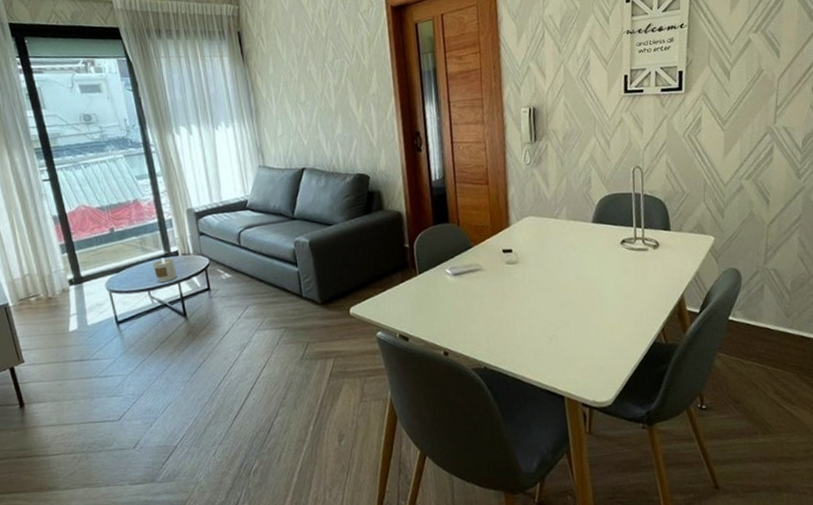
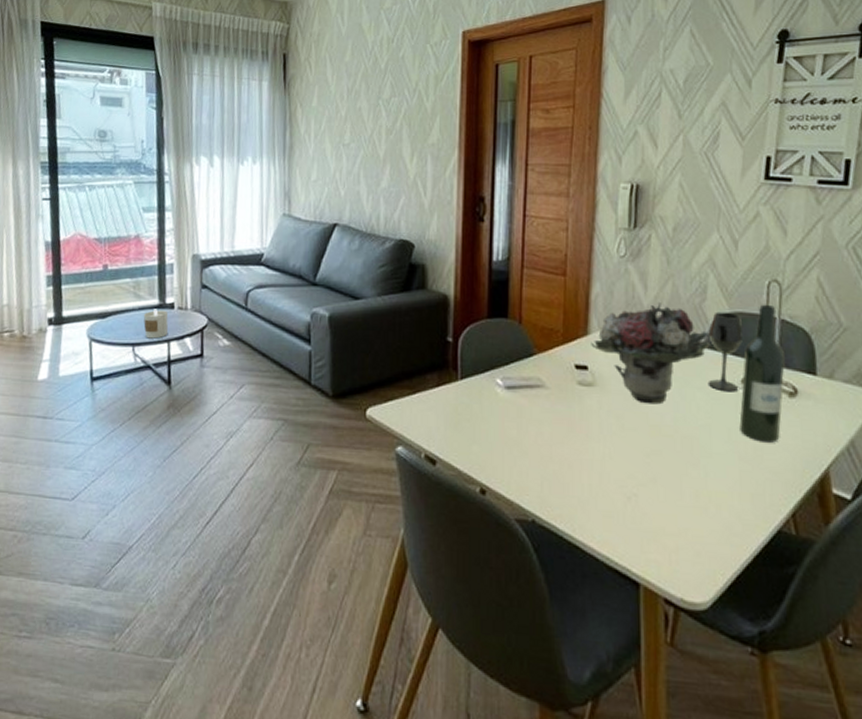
flower arrangement: none [512,194,598,270] -> present [591,301,712,405]
wine glass: none [595,194,619,252] -> present [707,312,743,392]
wine bottle: none [620,185,650,283] -> present [739,304,785,443]

